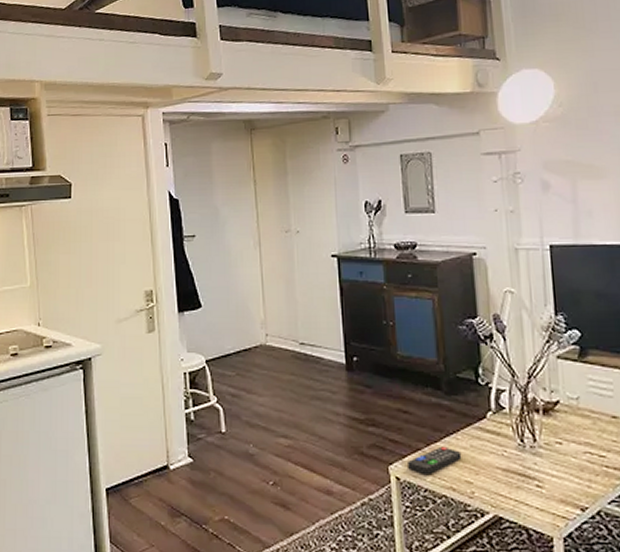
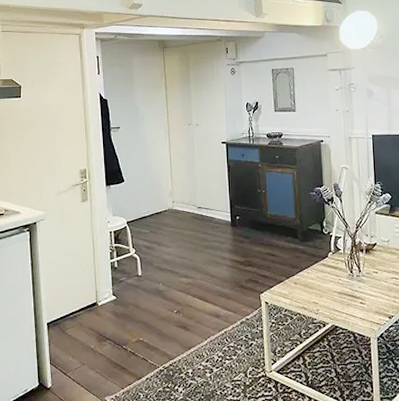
remote control: present [408,446,462,474] -> none [274,278,311,299]

